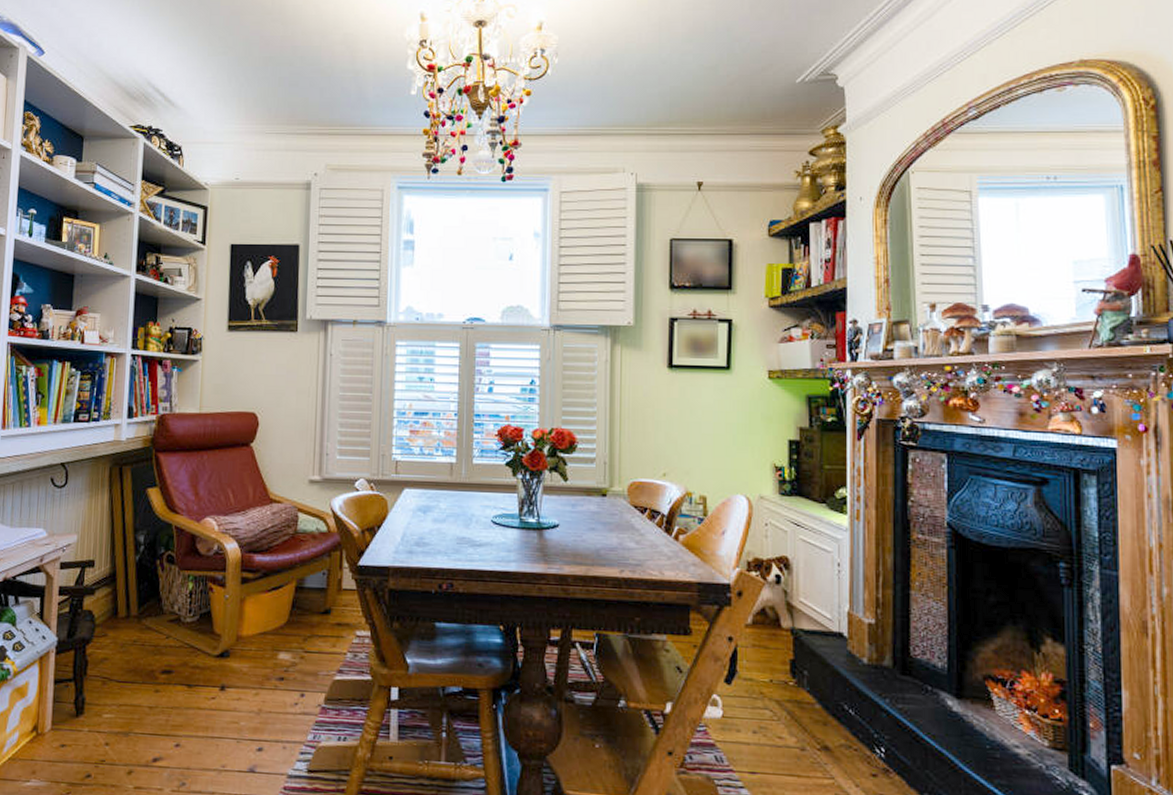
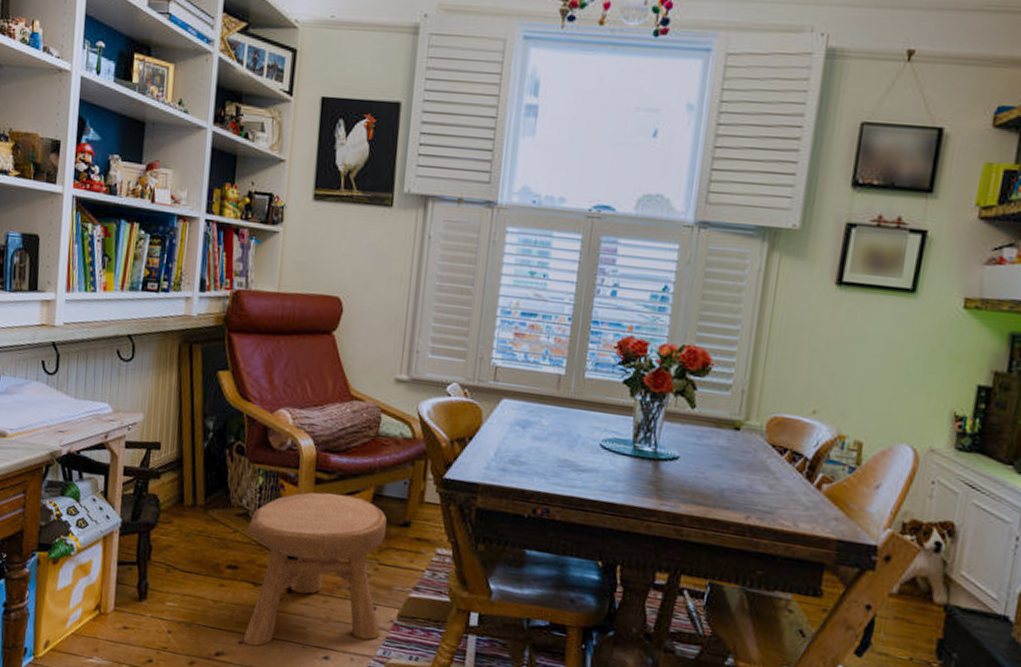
stool: none [179,590,310,747] -> present [243,492,387,647]

